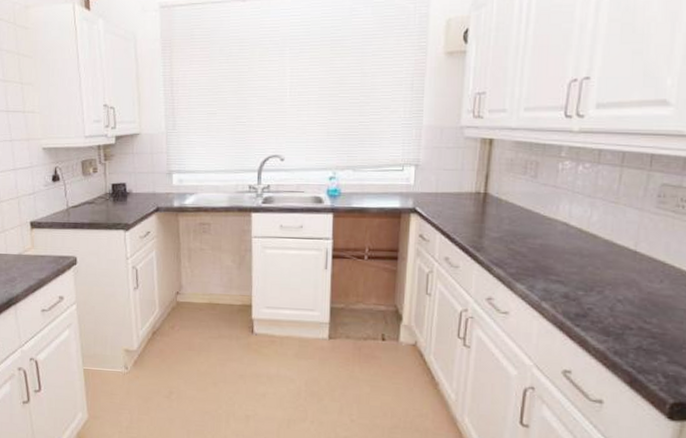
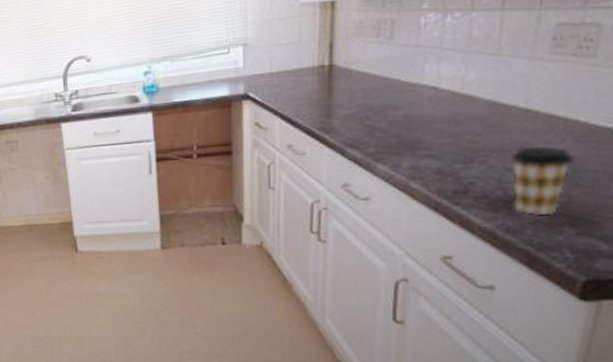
coffee cup: none [620,282,670,344] -> present [509,145,576,216]

